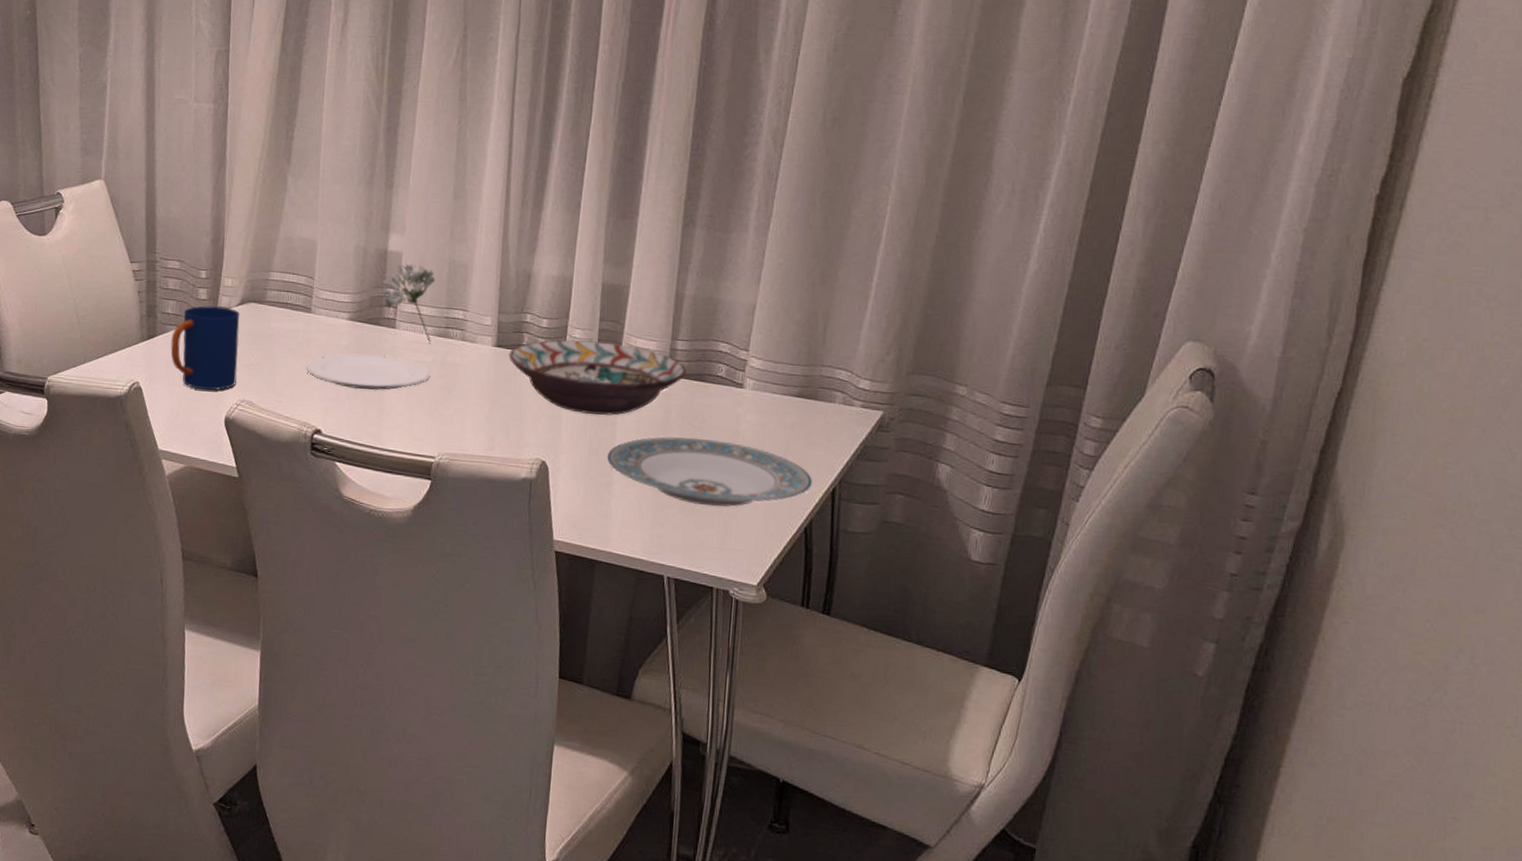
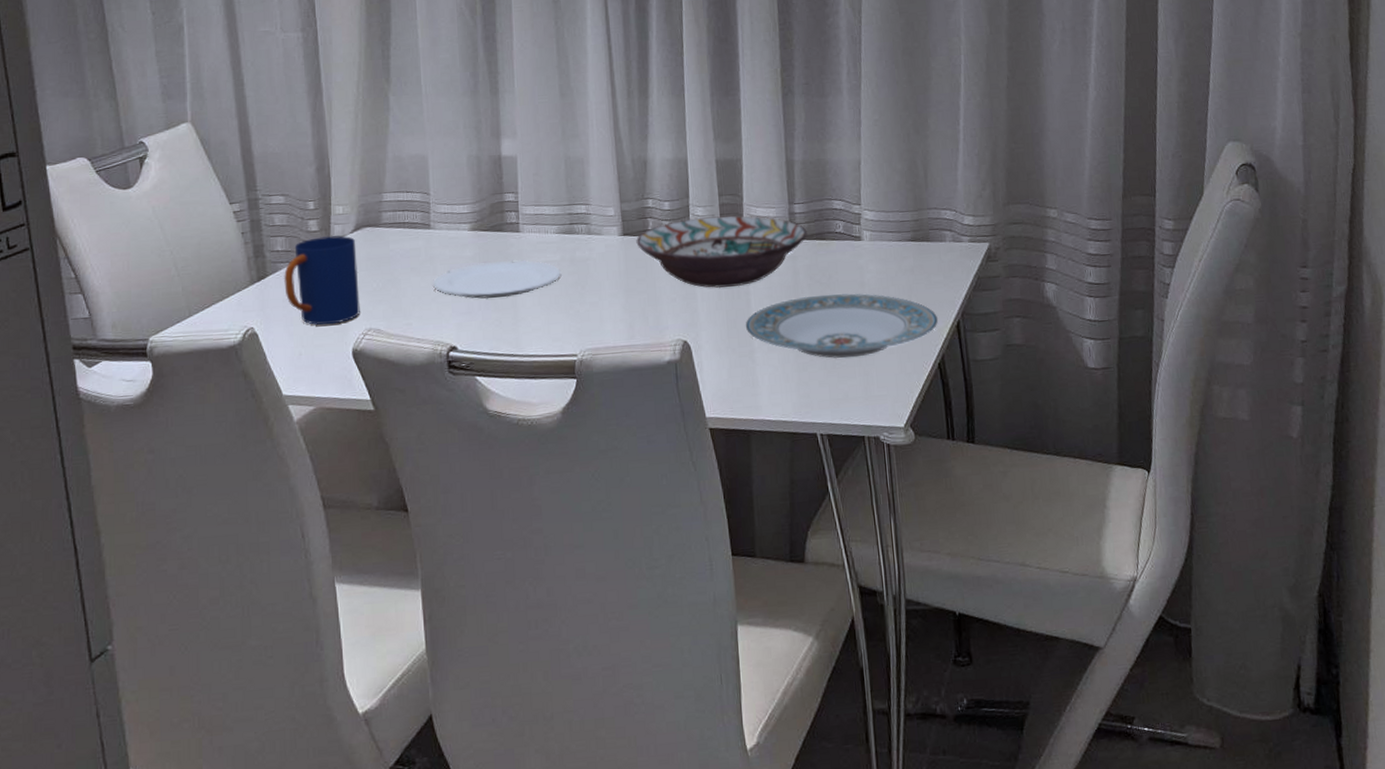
flower: present [381,263,436,344] -> none [499,166,557,243]

